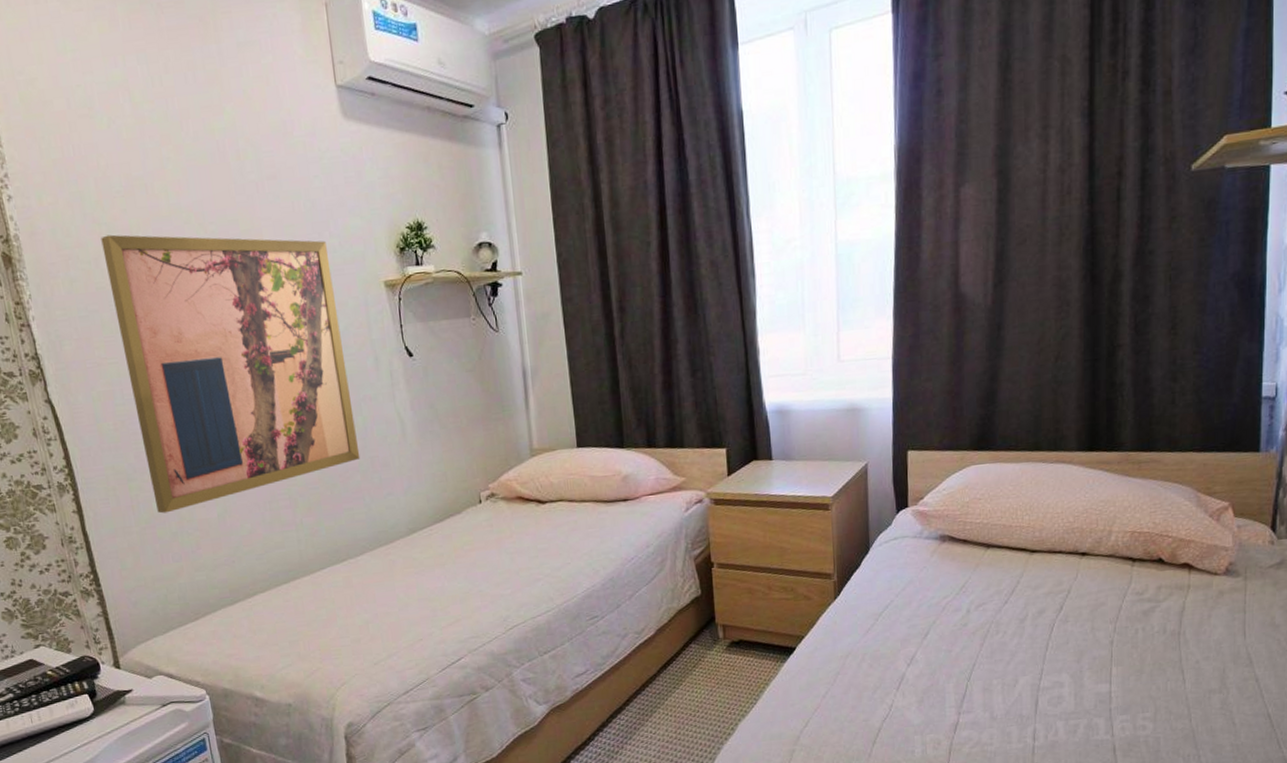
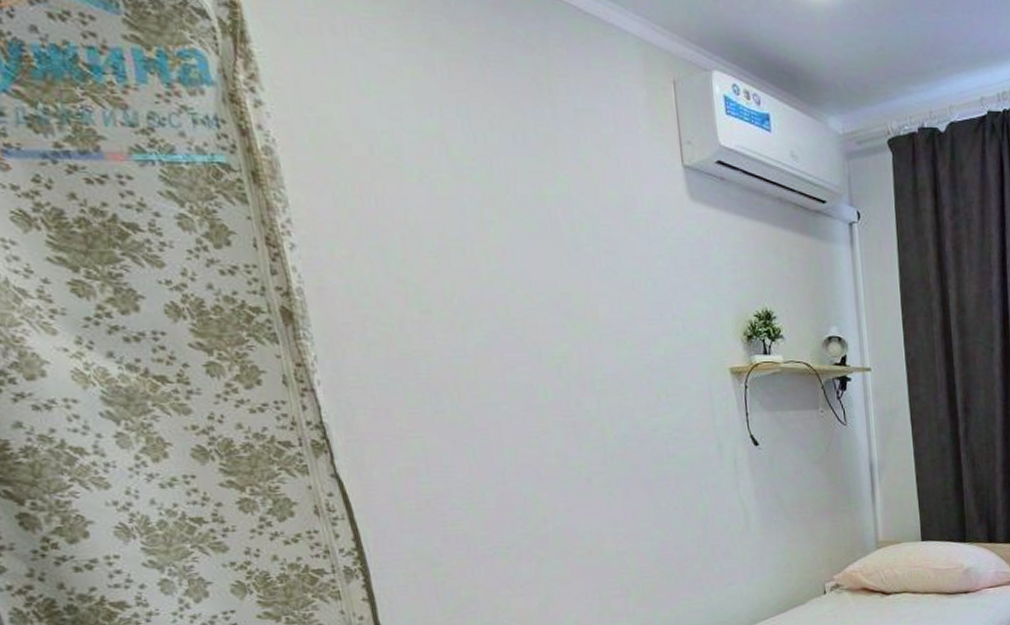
wall art: present [101,234,360,514] -> none [407,297,700,602]

